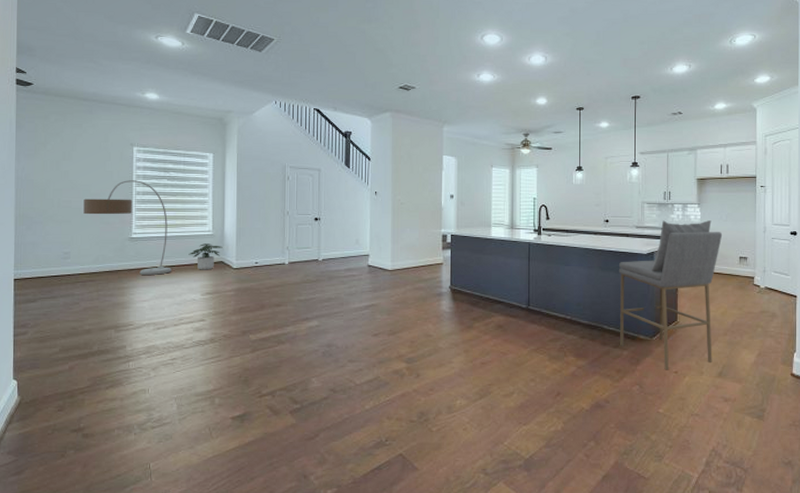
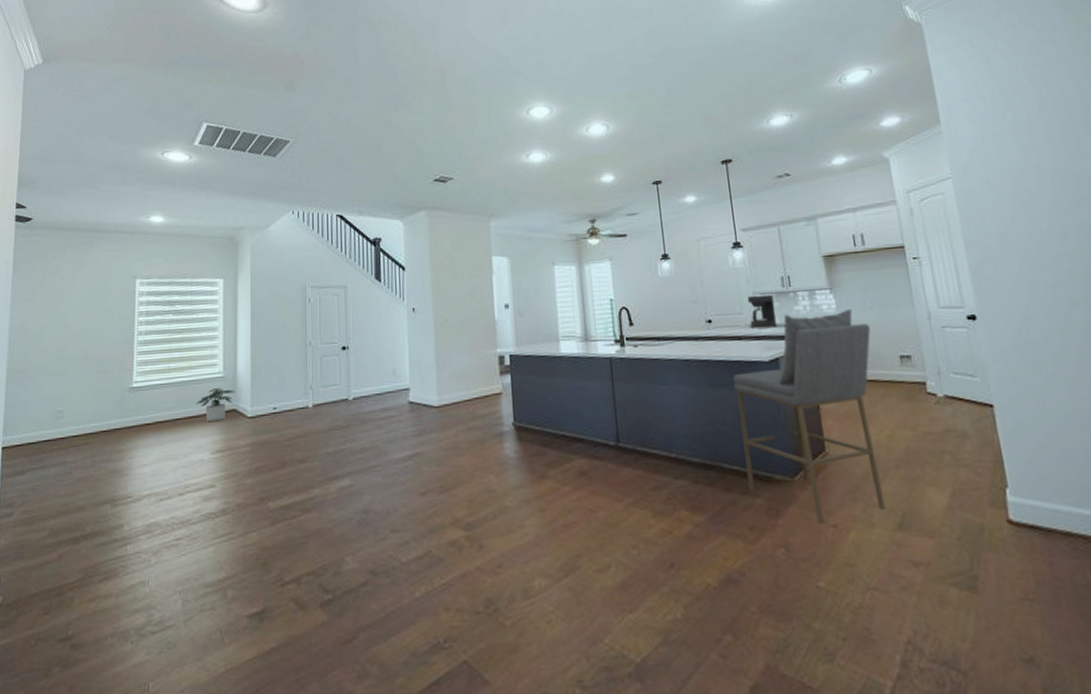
floor lamp: present [83,180,171,275] -> none [80,318,177,433]
coffee maker: none [636,204,657,229] -> present [748,294,777,329]

